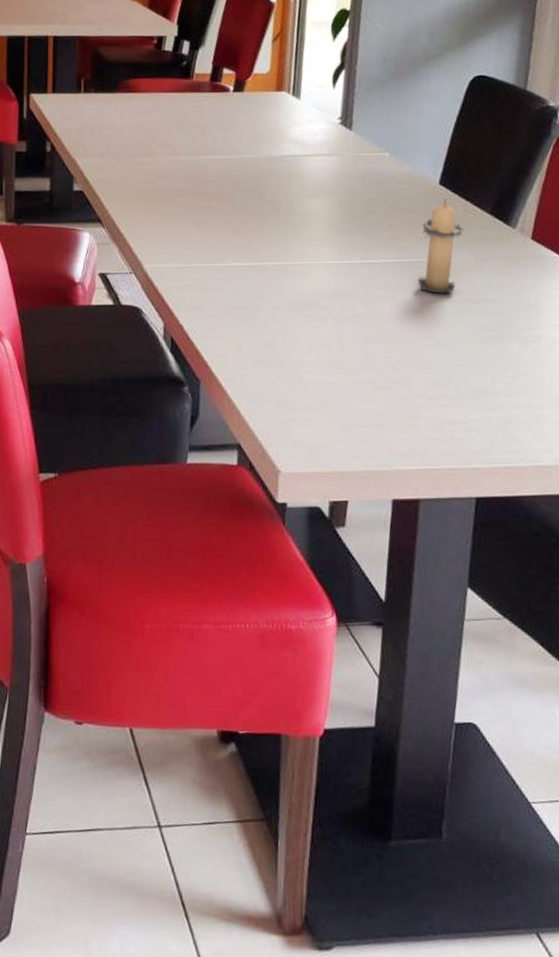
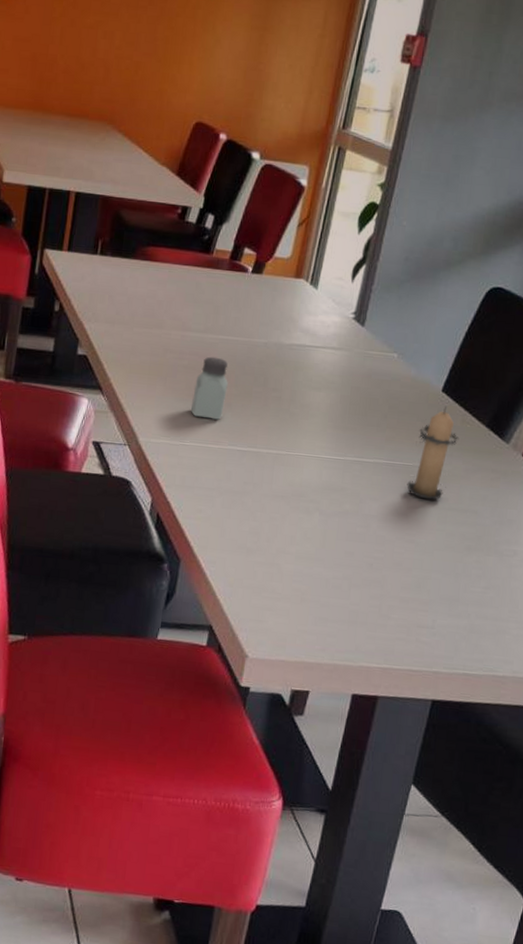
saltshaker: none [191,177,225,238] -> present [191,356,228,420]

